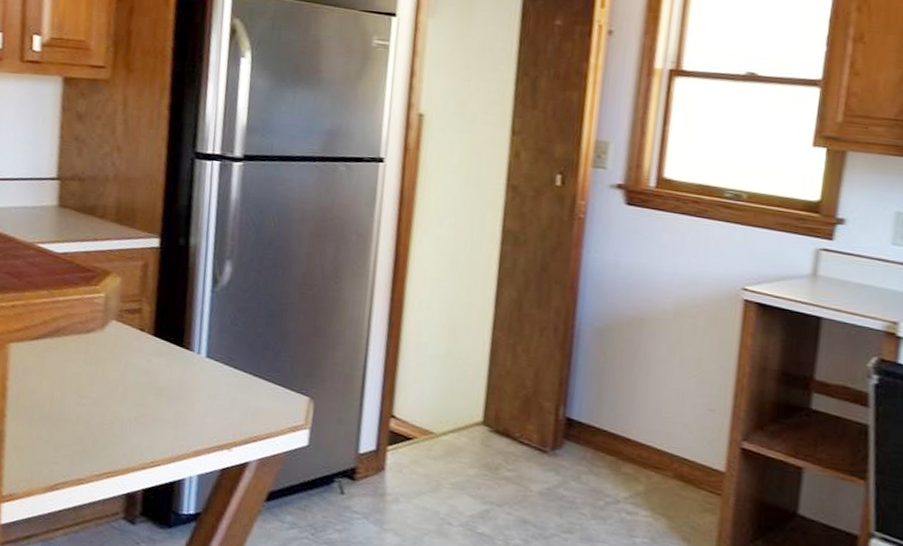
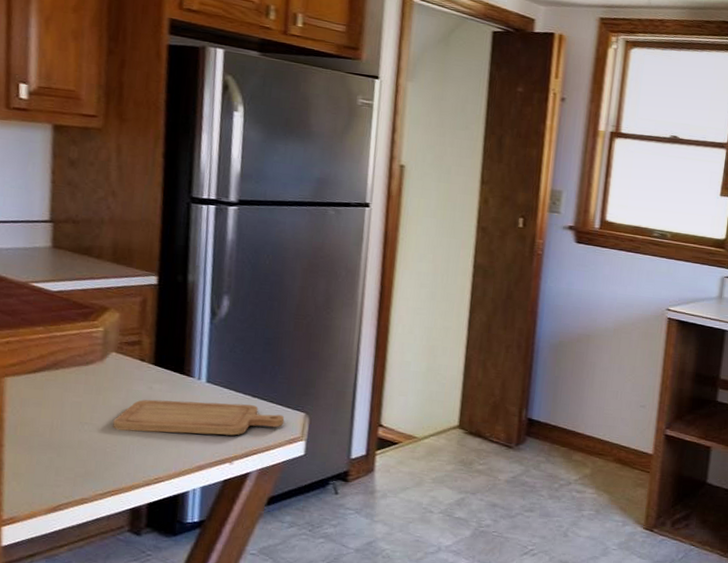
chopping board: none [111,373,288,419] -> present [113,399,285,436]

